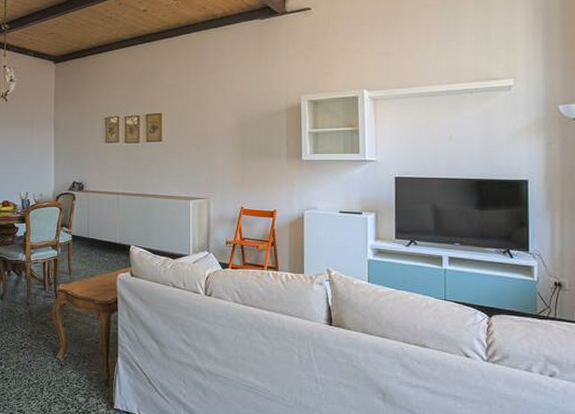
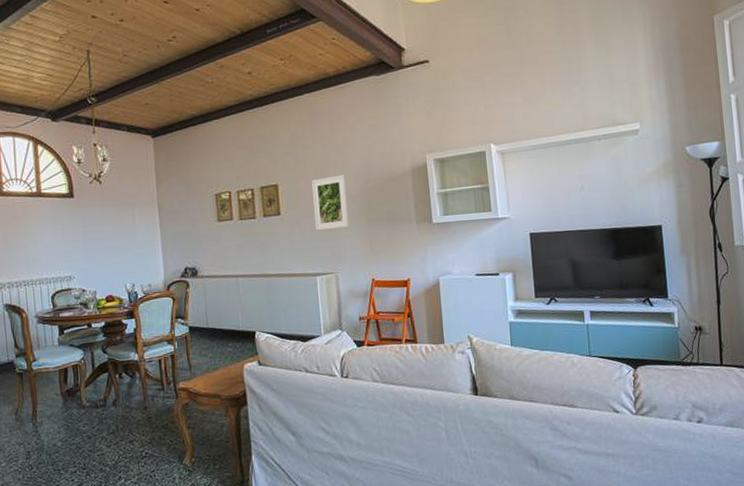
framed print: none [192,109,224,159] -> present [311,175,349,231]

